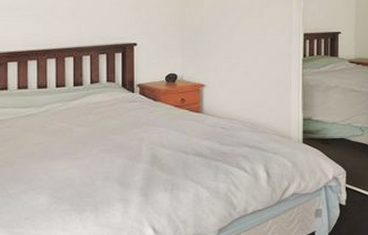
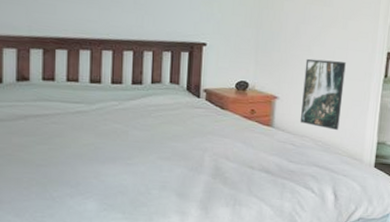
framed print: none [227,46,266,110] -> present [299,58,346,130]

